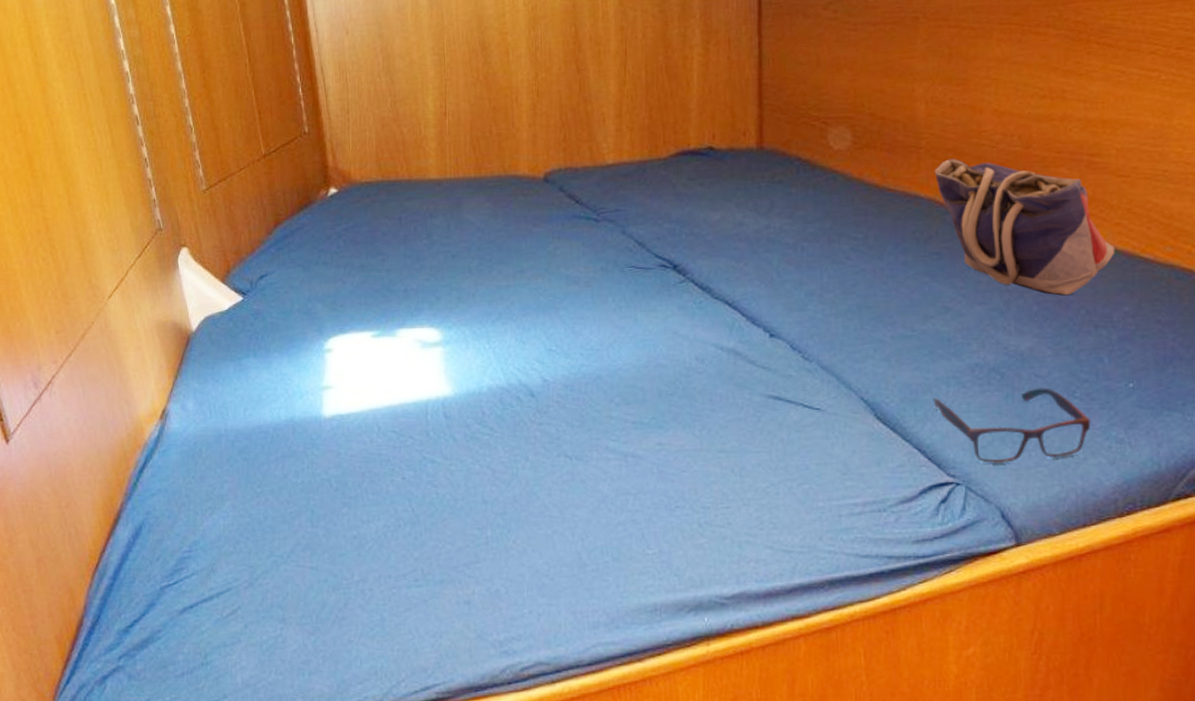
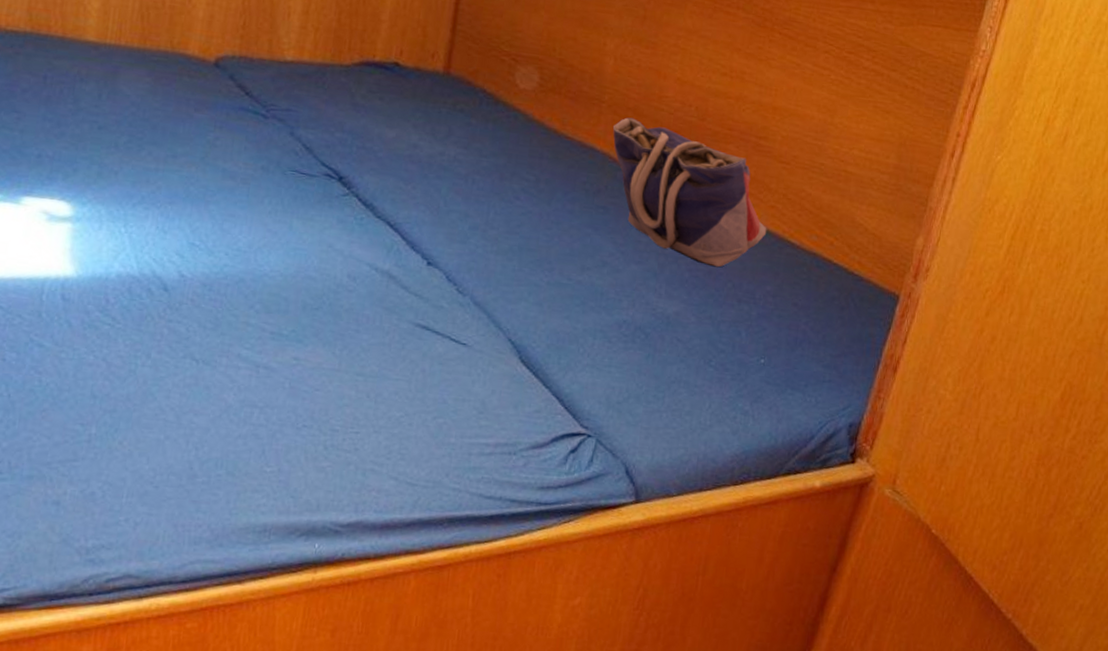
eyeglasses: present [933,387,1091,464] -> none [577,348,722,422]

